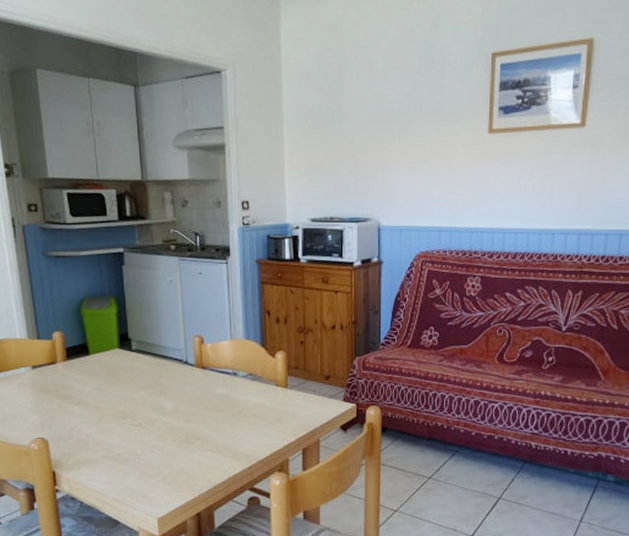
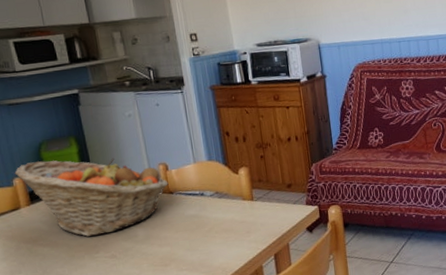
fruit basket: none [55,318,202,401] -> present [14,158,169,237]

